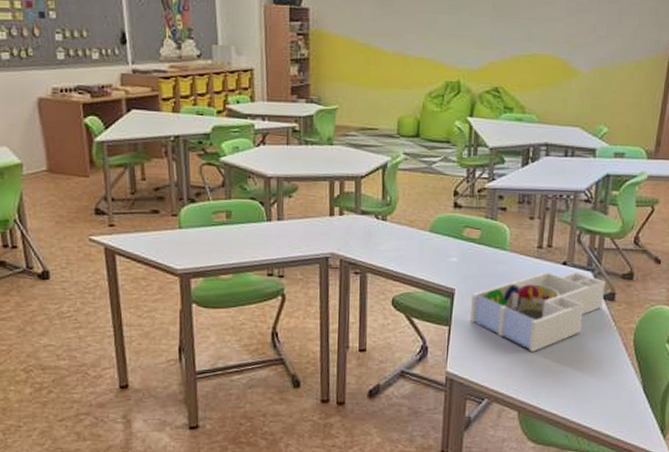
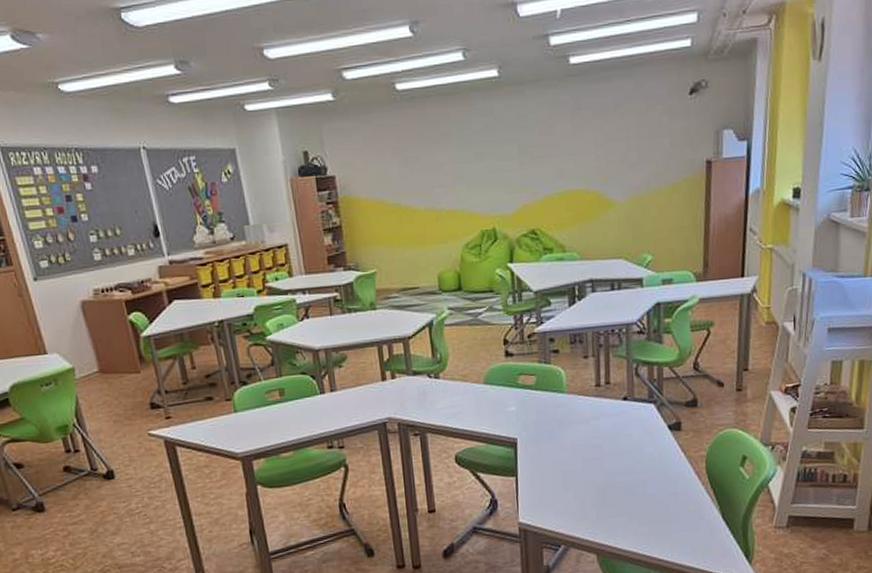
desk organizer: present [469,271,606,352] -> none [535,405,670,492]

